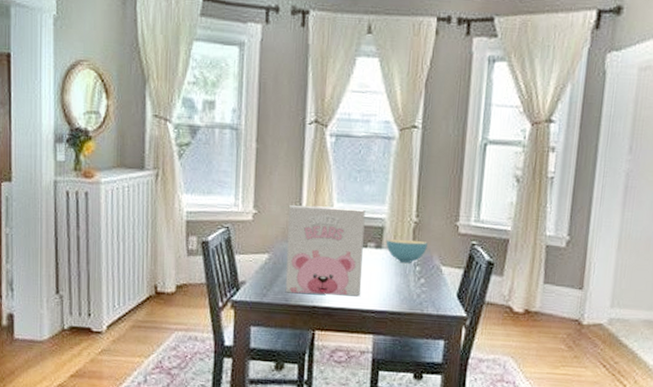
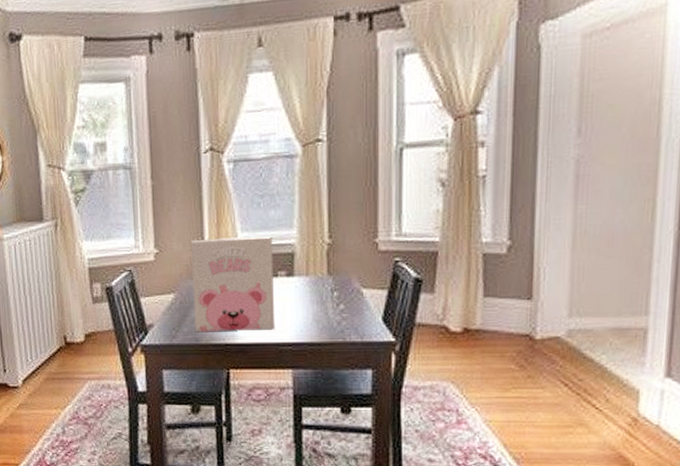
cereal bowl: present [386,239,429,263] -> none [297,263,345,289]

